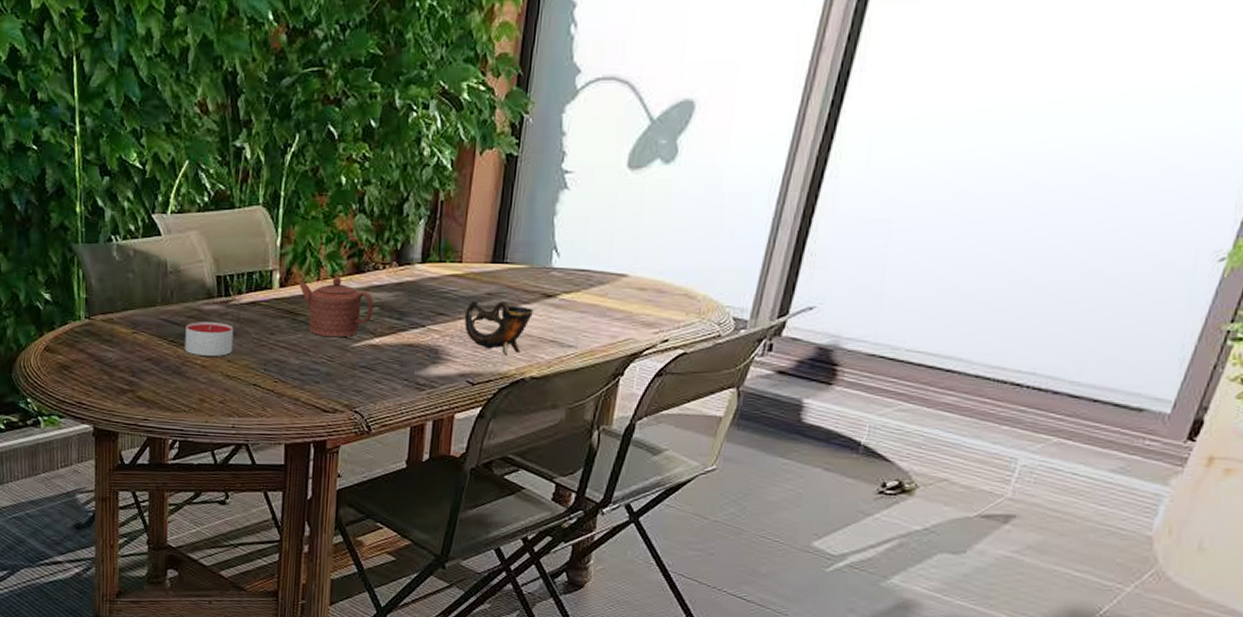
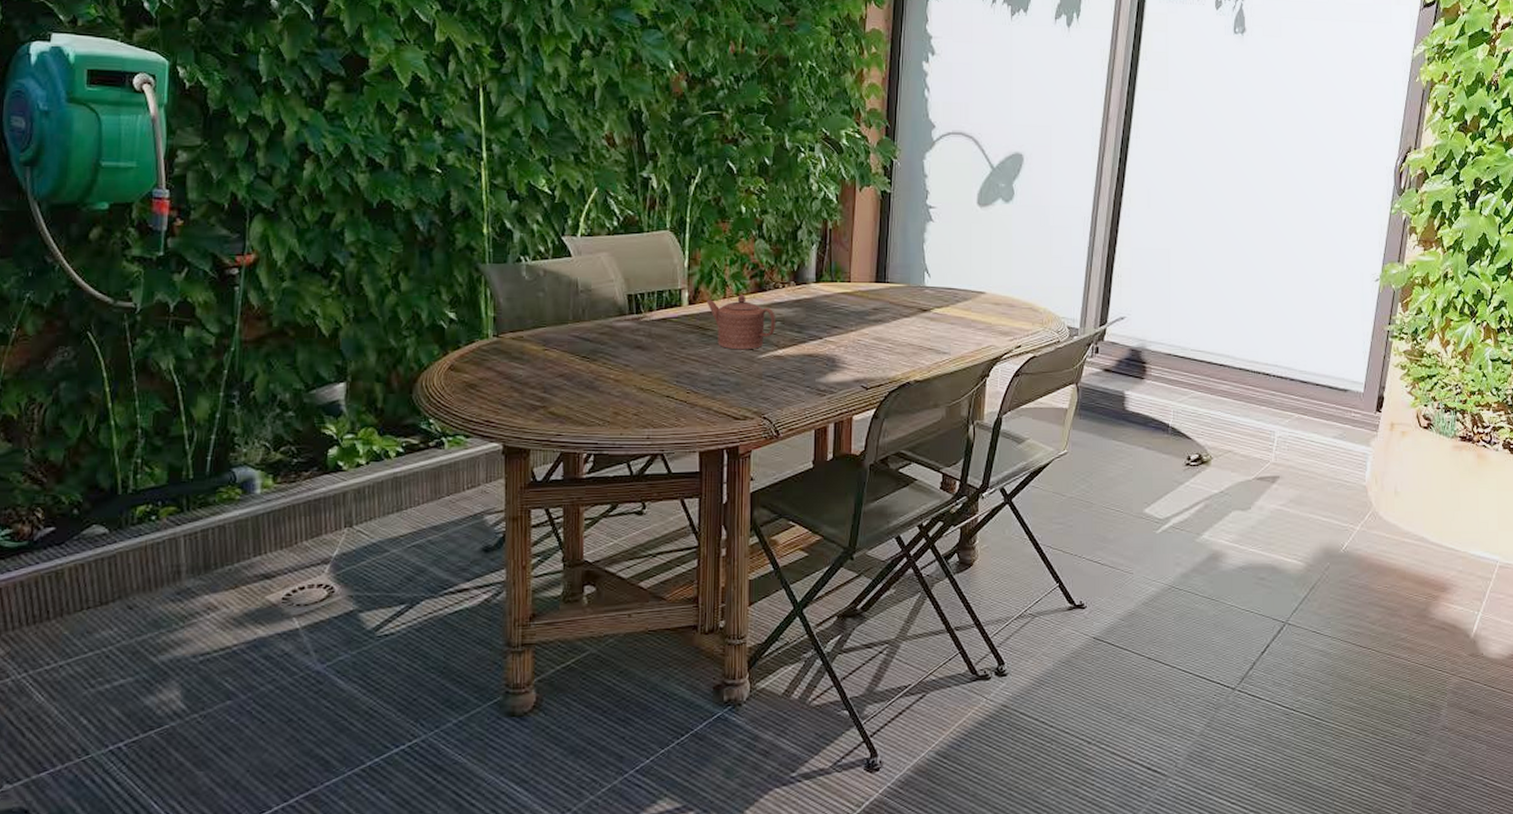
candle: present [184,322,234,356] -> none [597,338,646,370]
cup: present [464,301,533,356] -> none [855,315,912,362]

